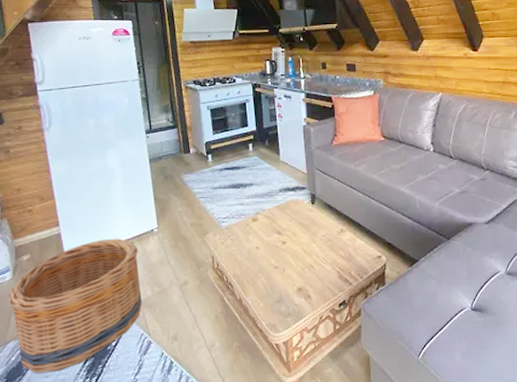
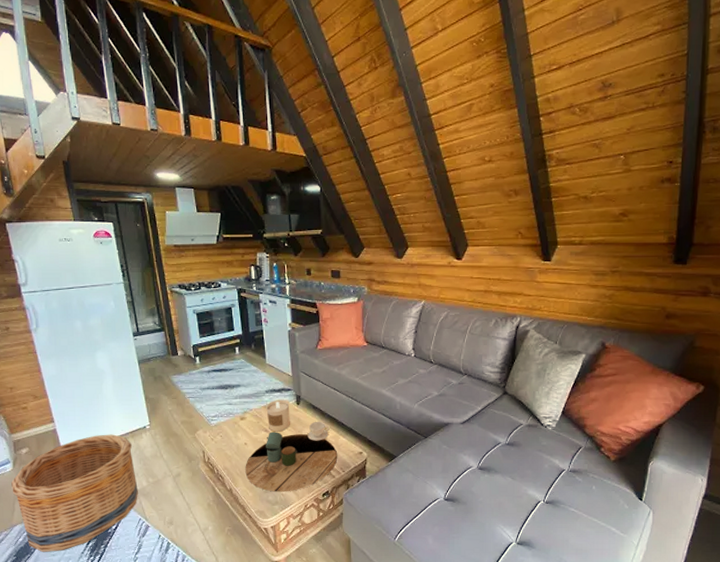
decorative tray: none [256,234,354,302] -> present [245,432,337,492]
candle: none [279,200,304,234] -> present [266,401,290,432]
teacup: none [322,222,345,244] -> present [307,421,329,441]

